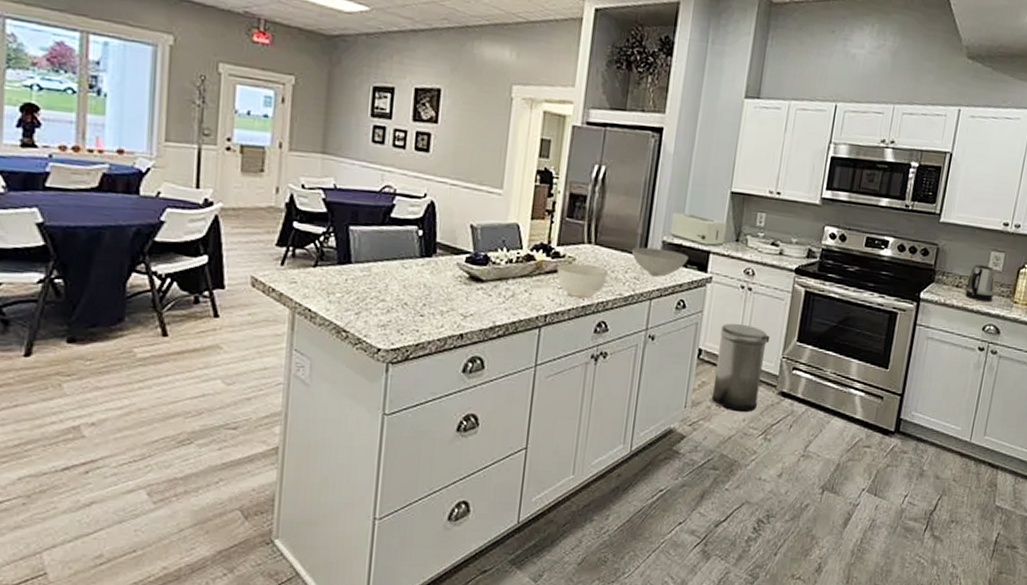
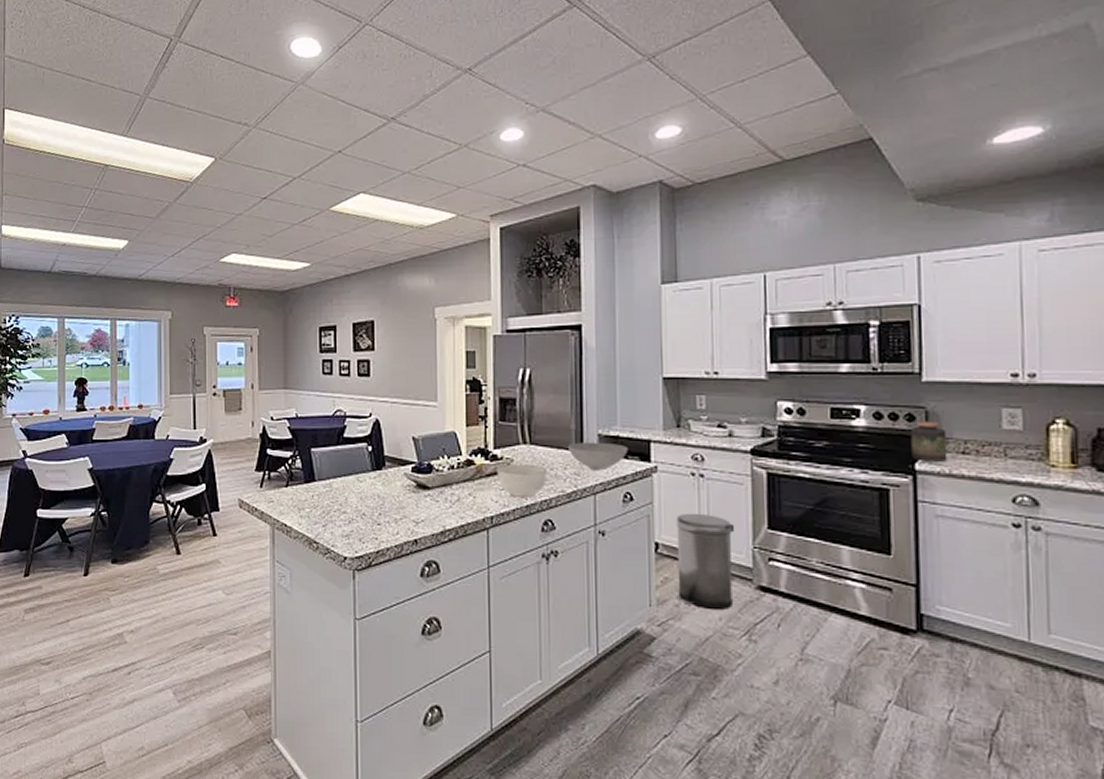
toaster: present [670,212,727,247] -> none [604,404,665,436]
jar: none [919,255,949,293] -> present [910,421,948,462]
kettle: present [965,264,996,303] -> none [976,426,1019,469]

